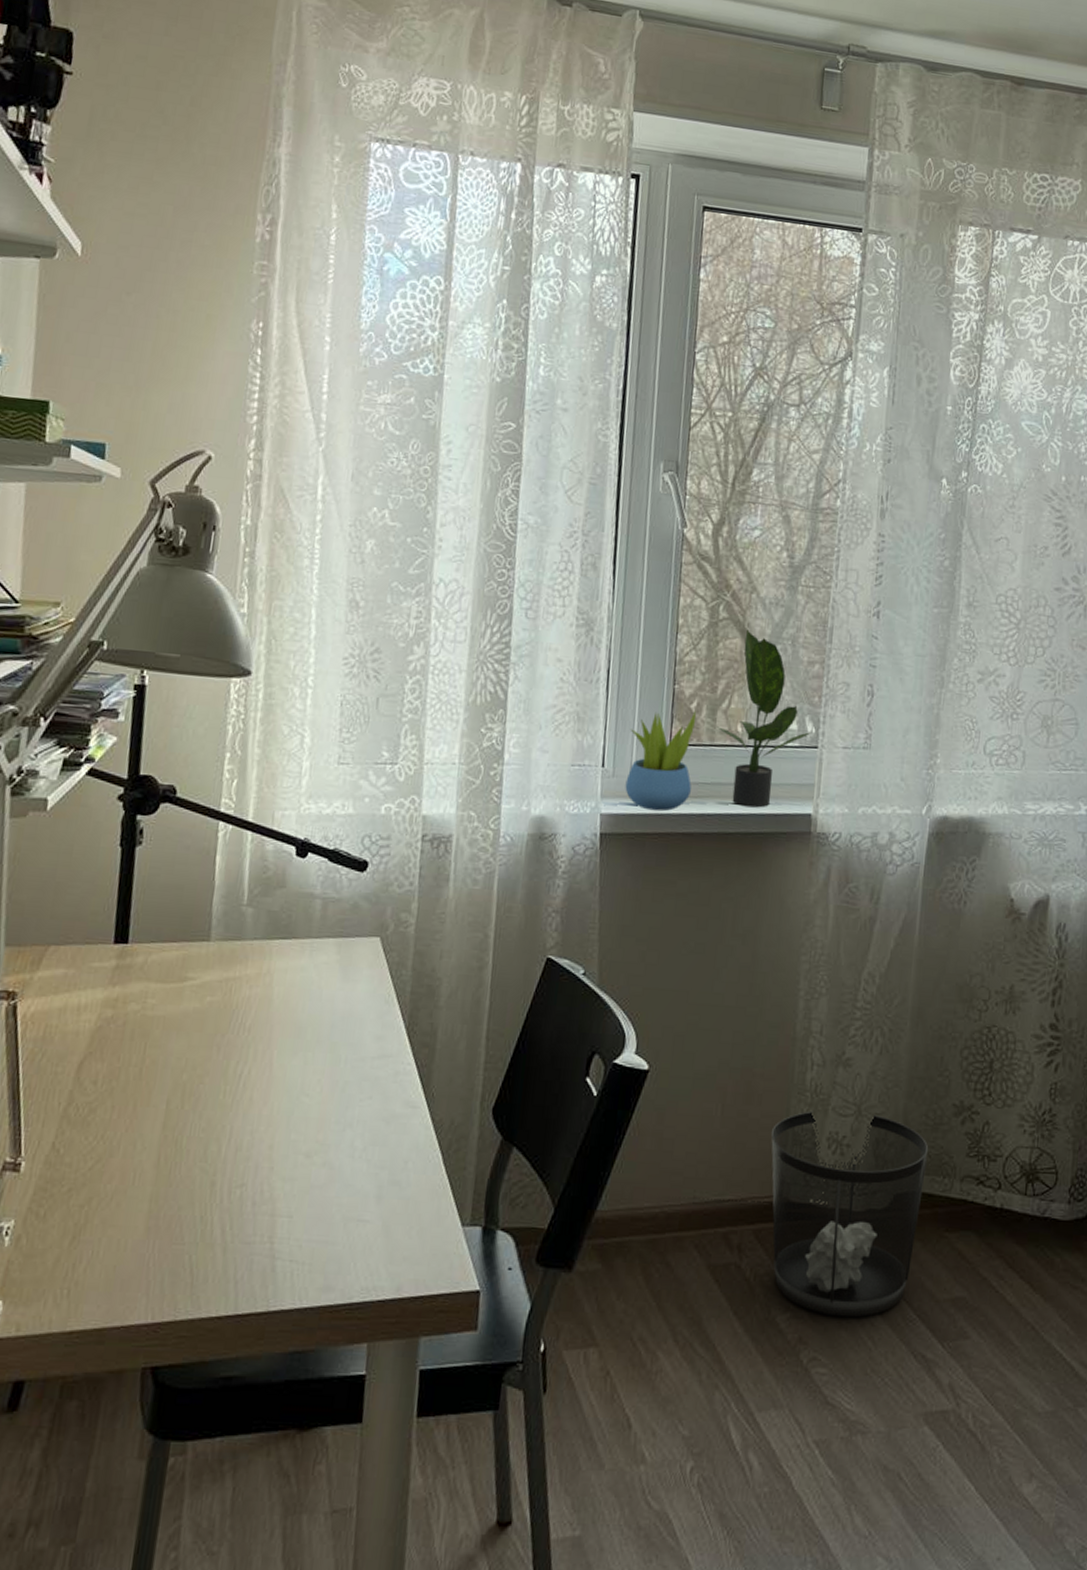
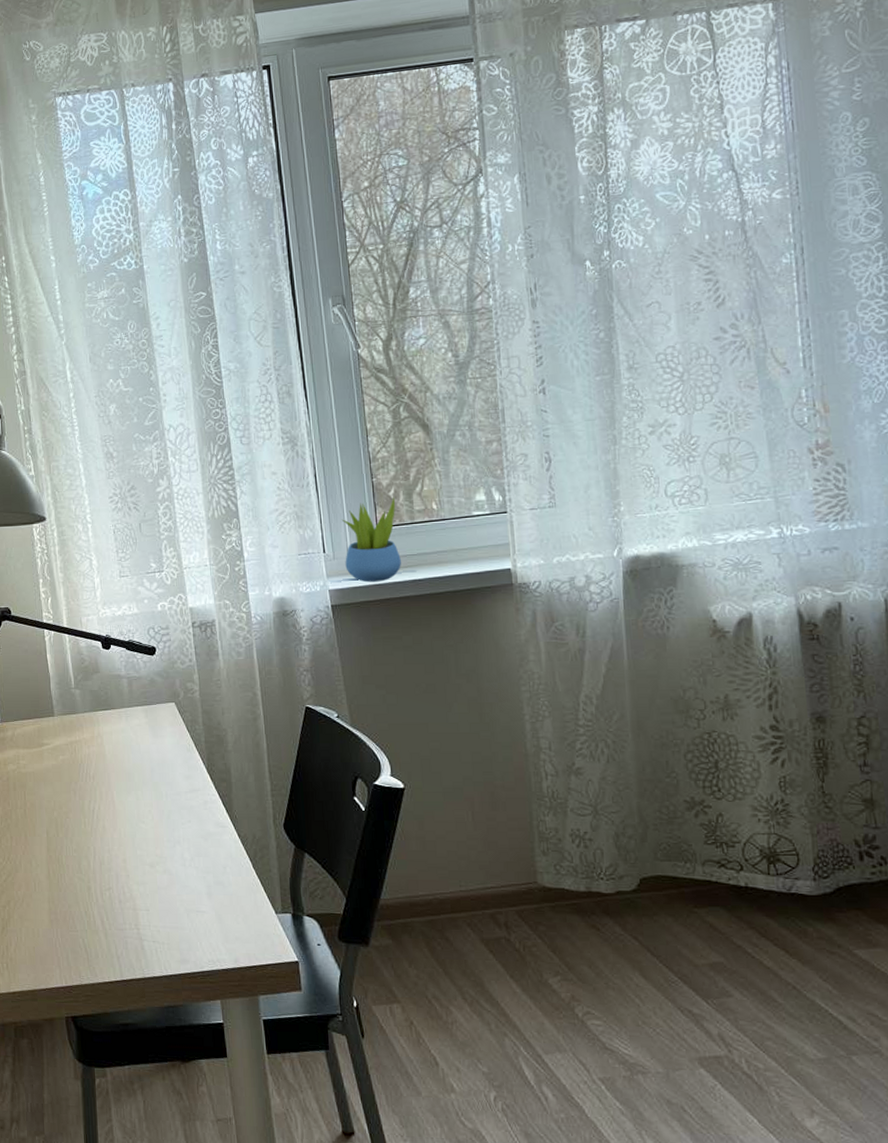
potted plant: present [716,629,811,808] -> none [414,423,499,570]
waste bin: present [770,1111,929,1318] -> none [518,813,667,980]

